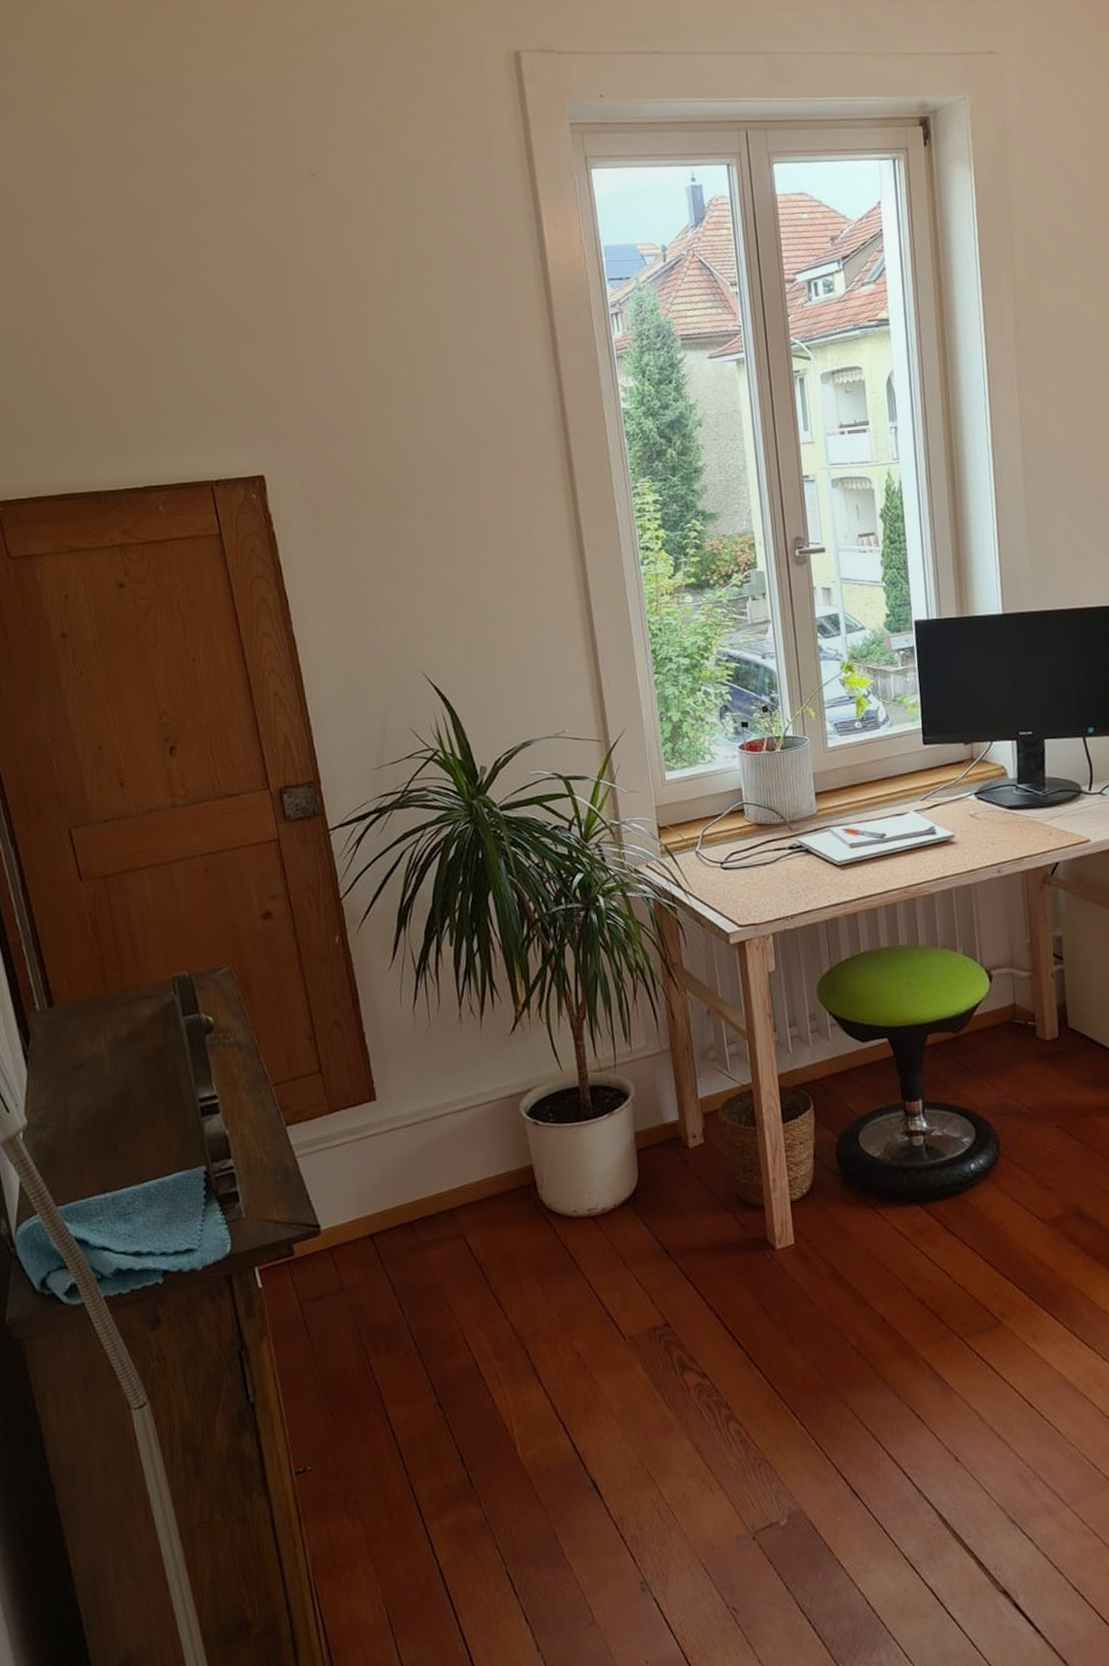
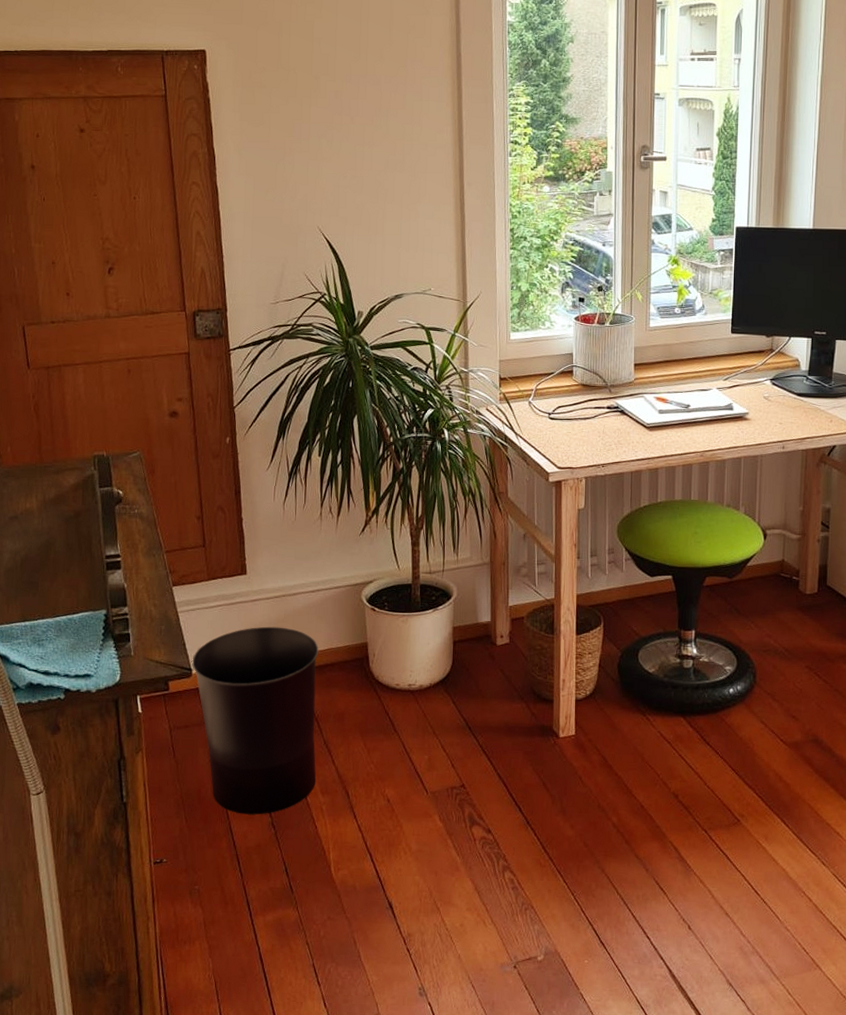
waste bin: none [319,1159,488,1397] -> present [192,626,319,815]

